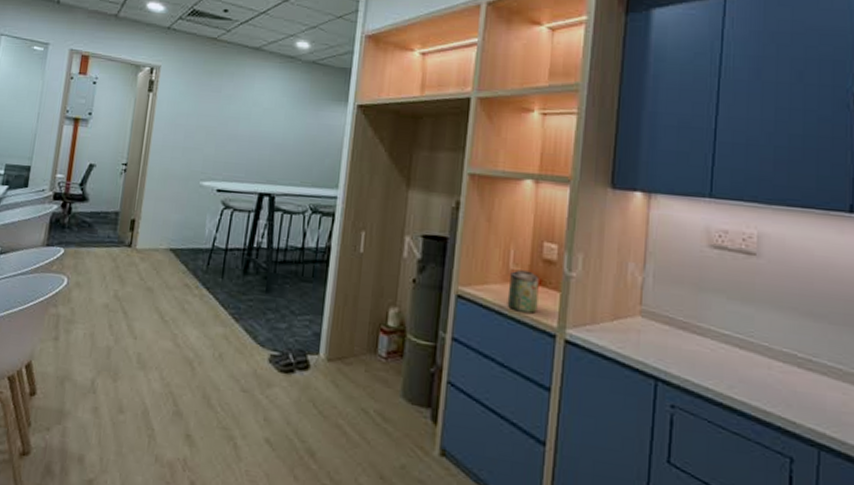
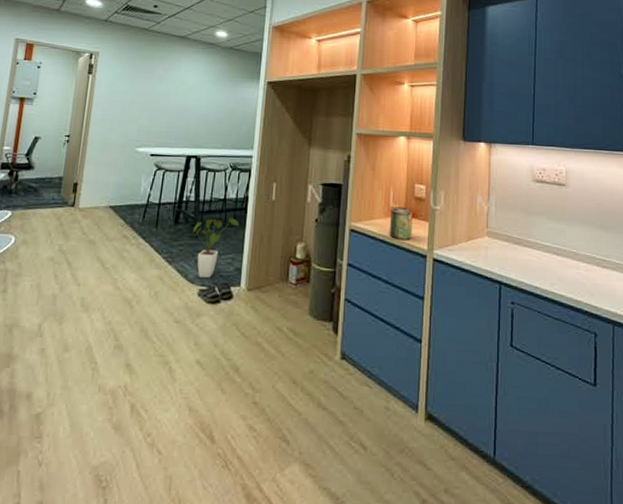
house plant: none [265,269,319,342] -> present [193,216,239,278]

